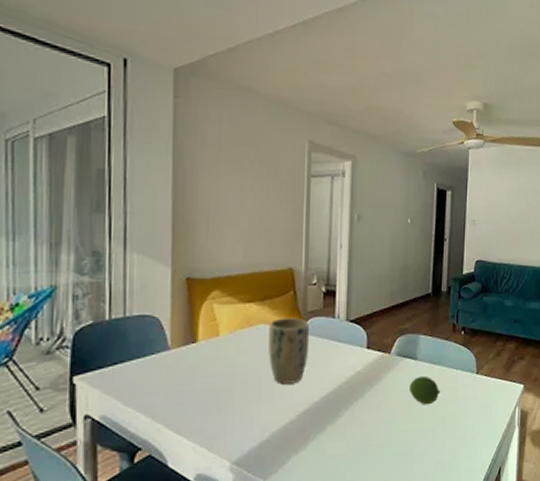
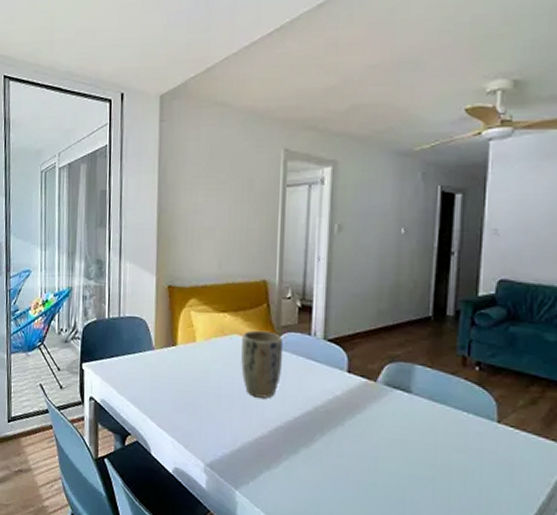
fruit: present [410,375,441,405] -> none [401,412,444,449]

